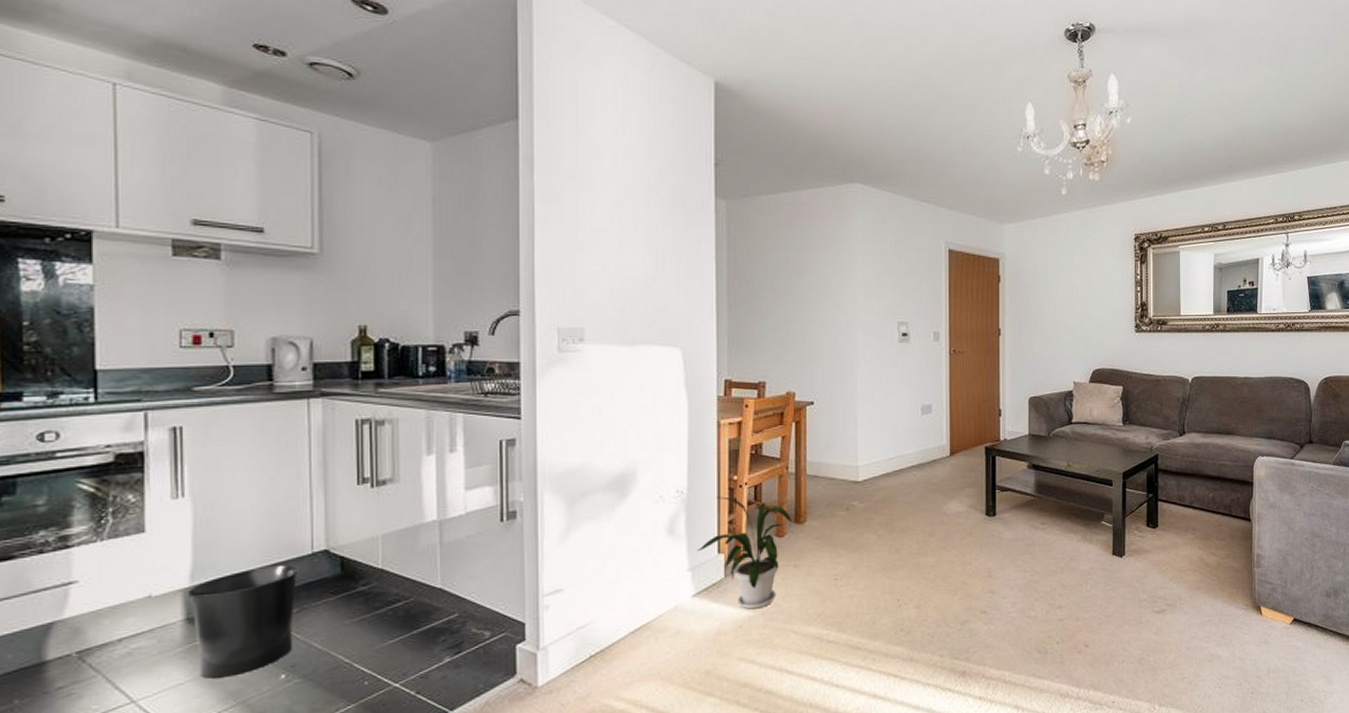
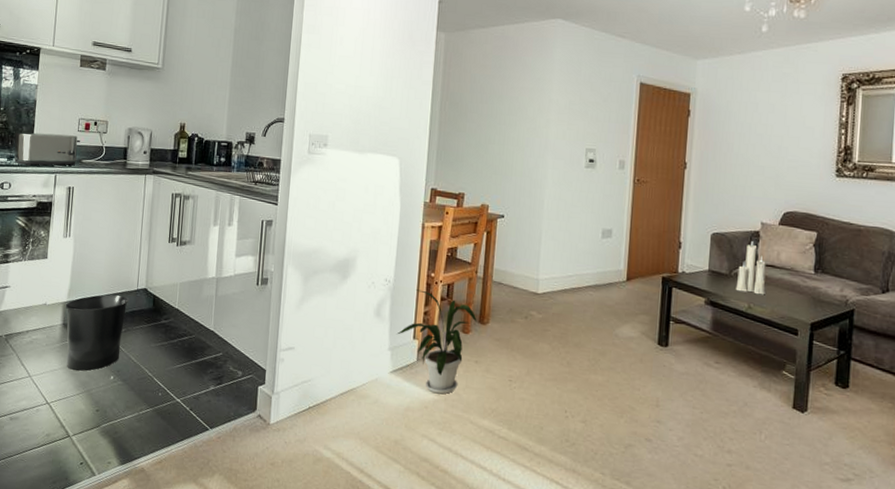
toaster: none [57,353,186,403] -> present [13,132,80,166]
candle: none [1055,401,1082,452] -> present [735,241,766,295]

